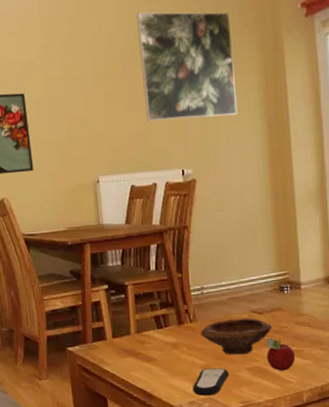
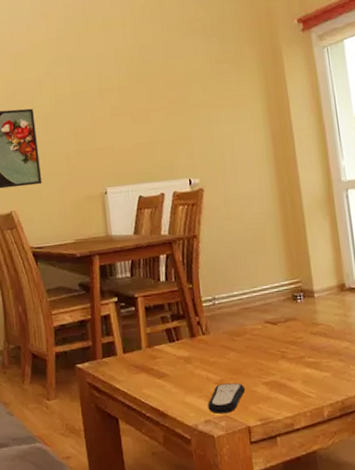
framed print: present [136,12,238,121] -> none [140,29,242,133]
bowl: present [200,318,272,355] -> none [213,328,287,369]
fruit: present [266,337,296,371] -> none [282,349,314,385]

